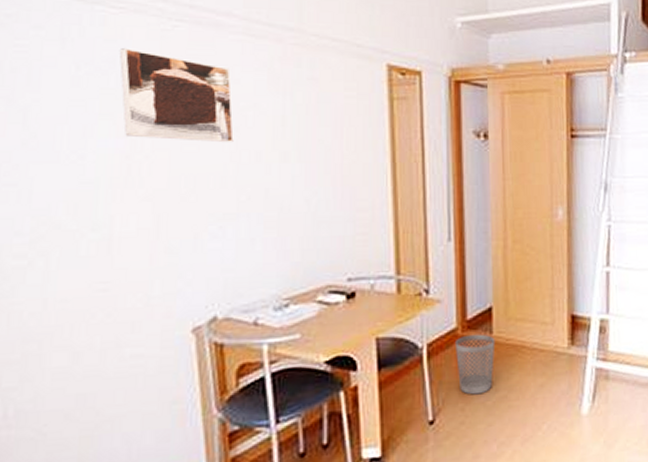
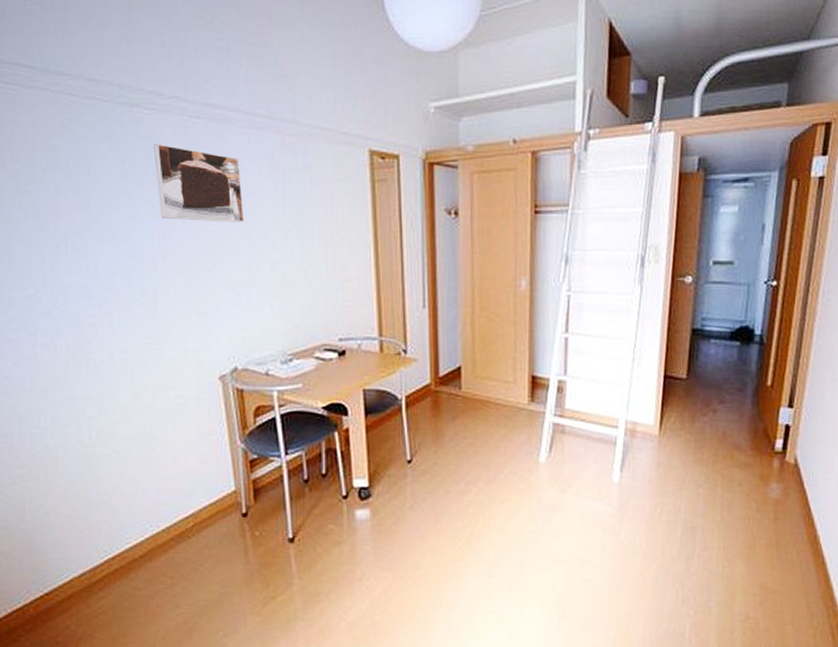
wastebasket: present [454,334,496,395] -> none [428,389,464,441]

